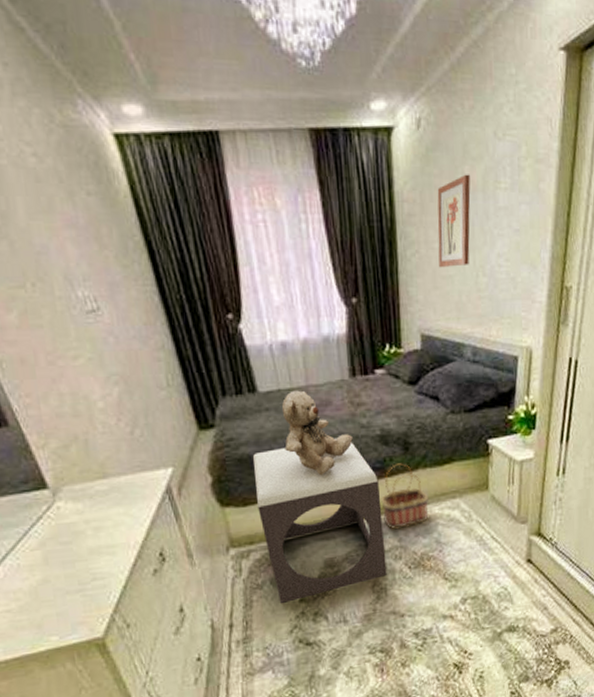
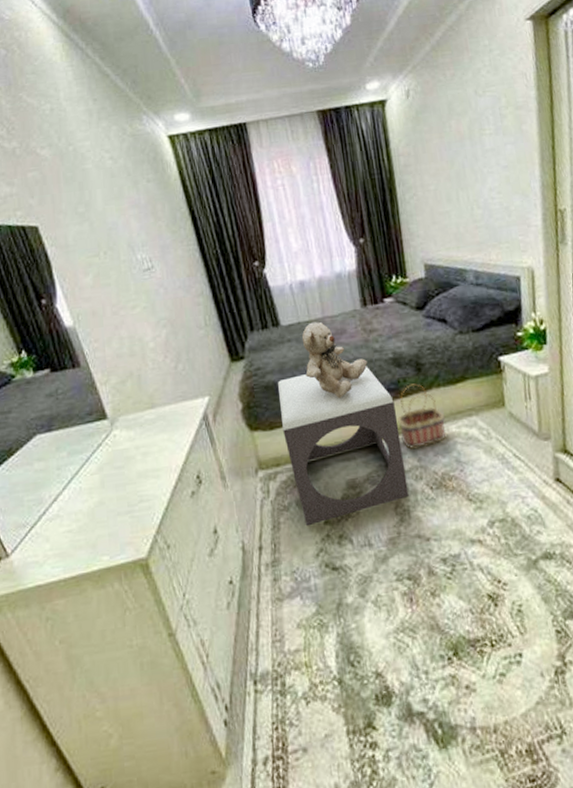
wall art: present [437,174,471,268] -> none [428,127,464,206]

